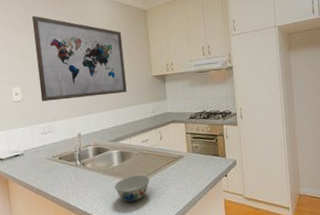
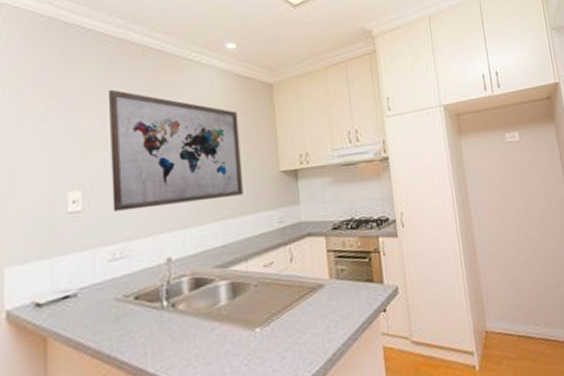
bowl: present [115,174,150,203] -> none [220,316,274,362]

